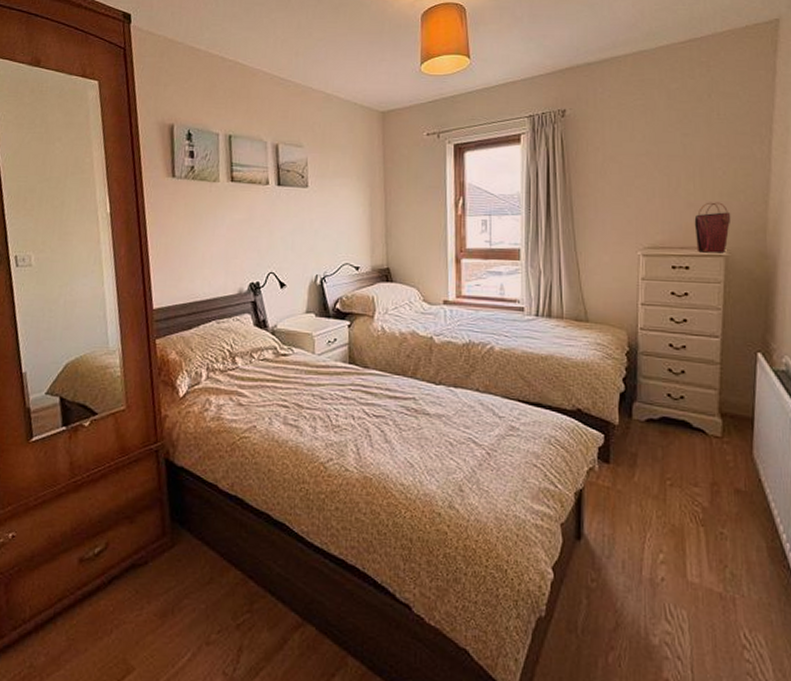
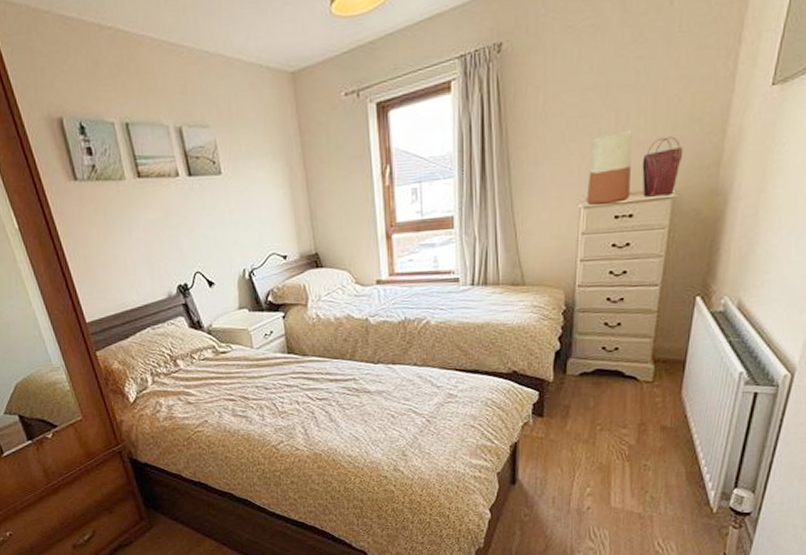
vase: none [644,193,685,256] -> present [586,131,632,206]

